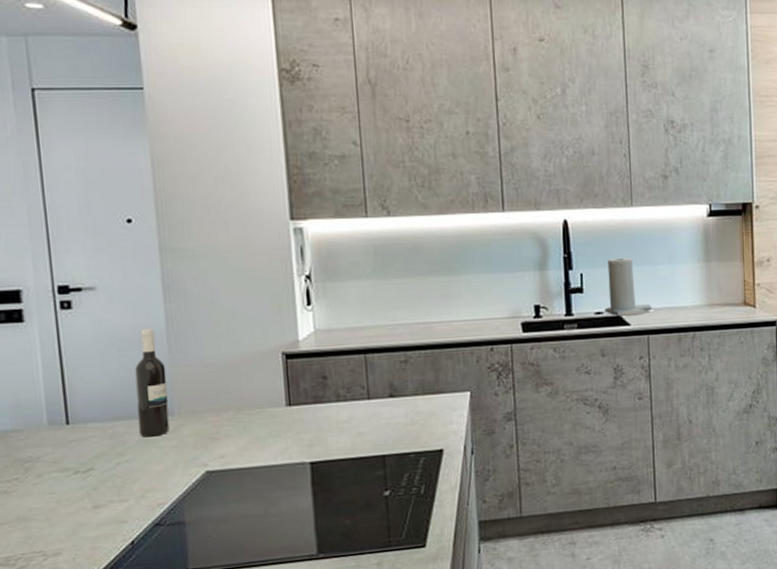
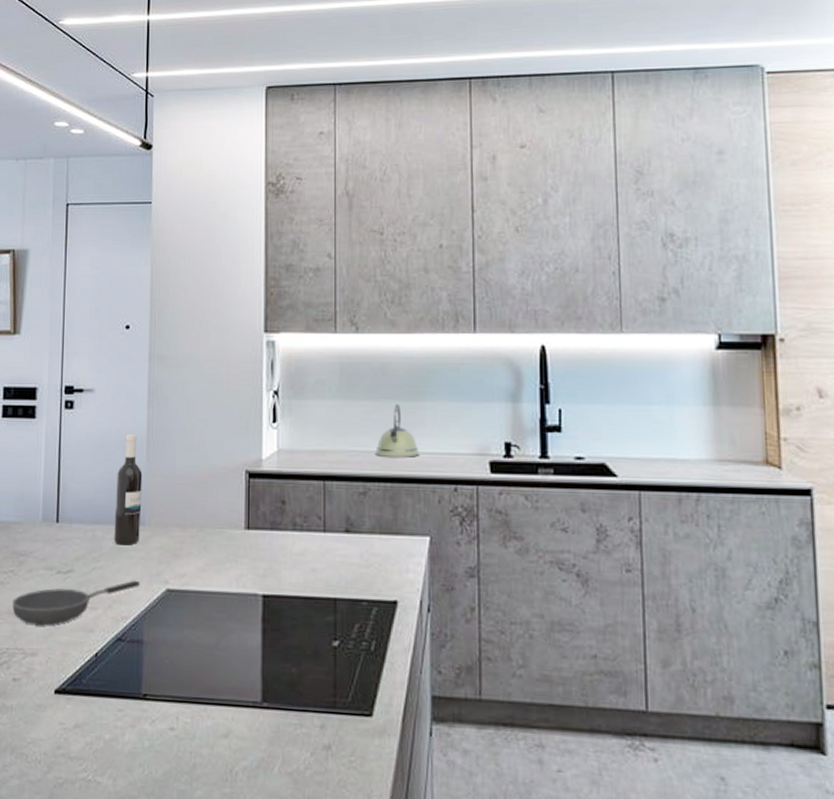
frying pan: none [22,467,175,526] -> present [12,580,140,625]
kettle: none [414,279,457,328] -> present [376,403,419,459]
paper towel: present [605,257,652,316] -> none [586,393,645,465]

